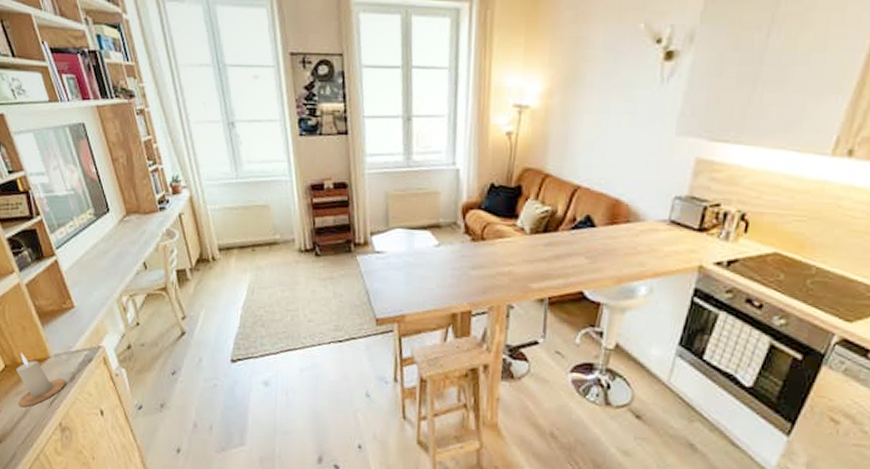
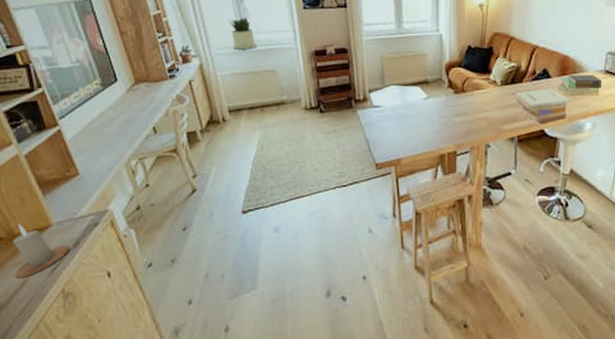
planter: none [220,144,250,182] -> present [229,17,258,50]
books: none [547,240,621,285] -> present [515,88,571,124]
books: none [604,224,666,253] -> present [558,74,602,96]

